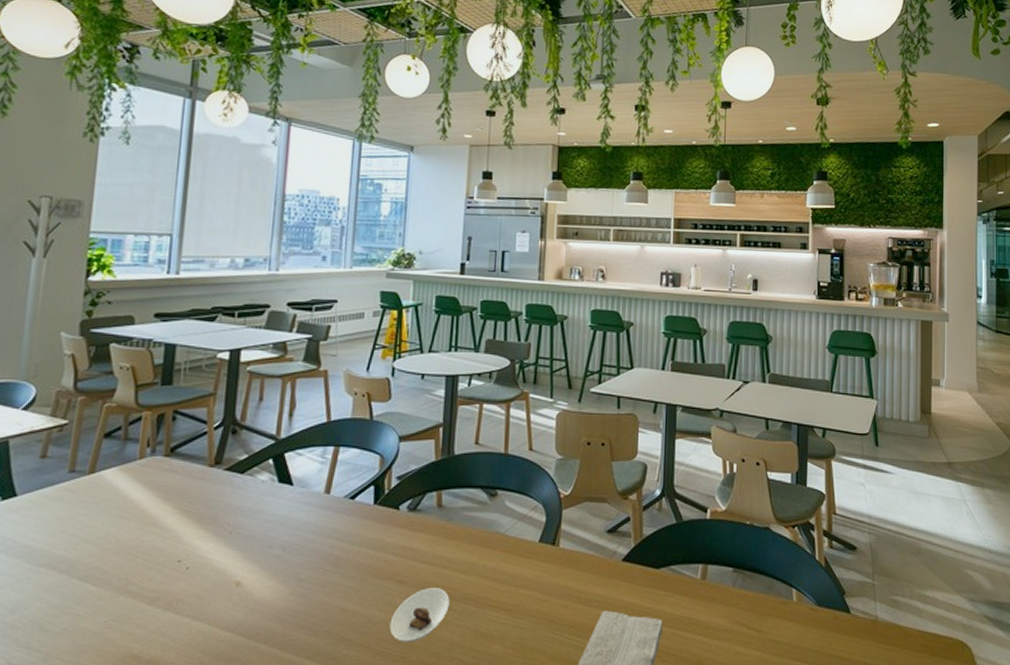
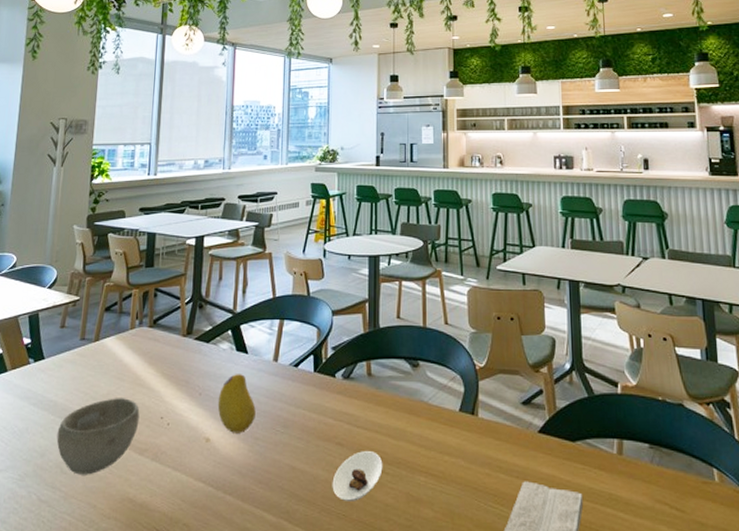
bowl: none [33,540,150,632] -> present [56,398,140,475]
fruit: none [252,508,301,575] -> present [217,374,256,433]

